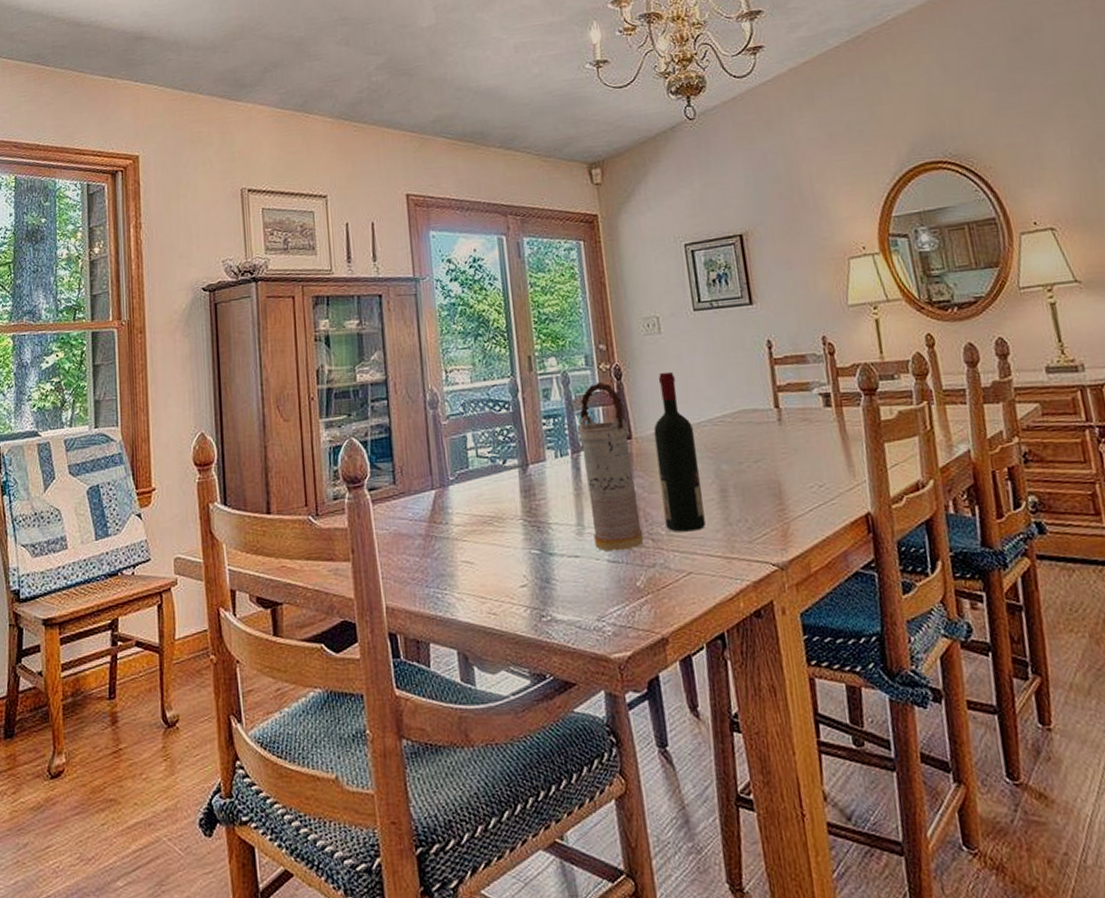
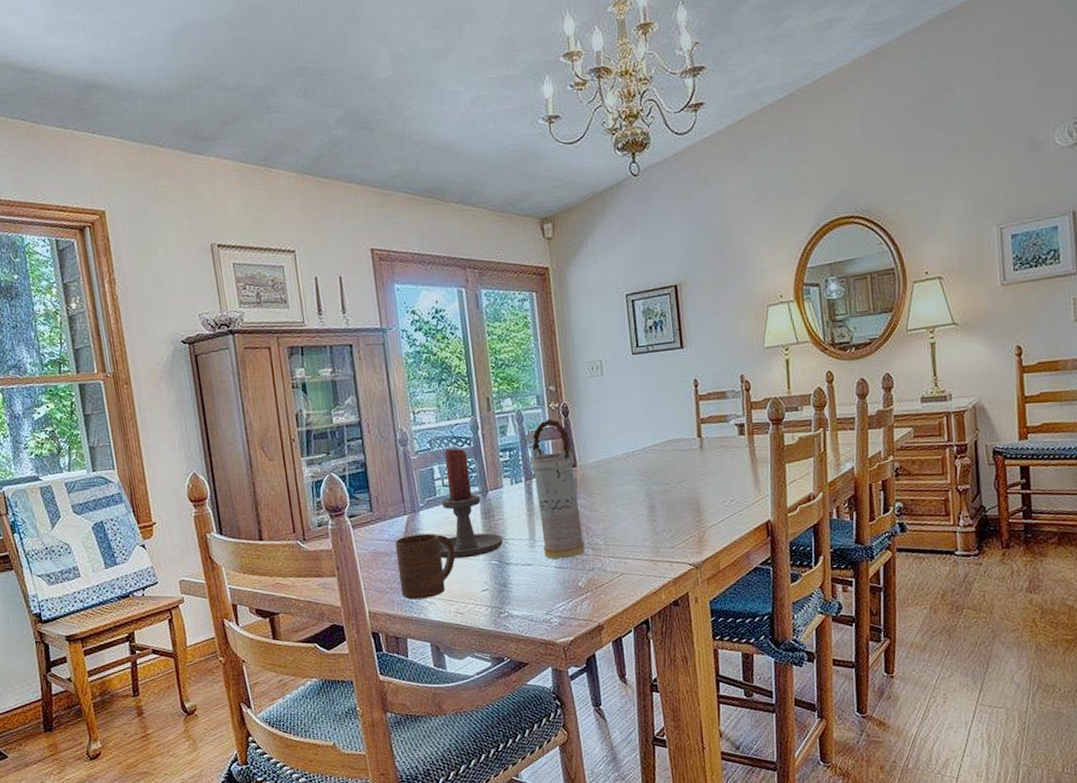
cup: none [419,513,489,594] -> present [394,533,455,600]
candle holder: none [470,413,547,546] -> present [438,448,504,559]
wine bottle: present [653,371,706,532] -> none [595,408,636,542]

